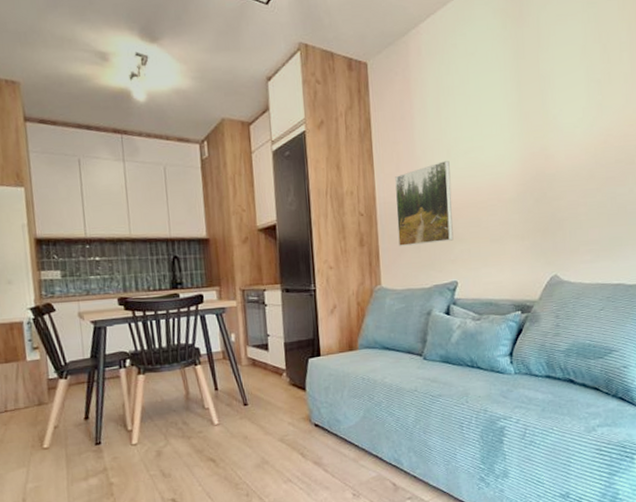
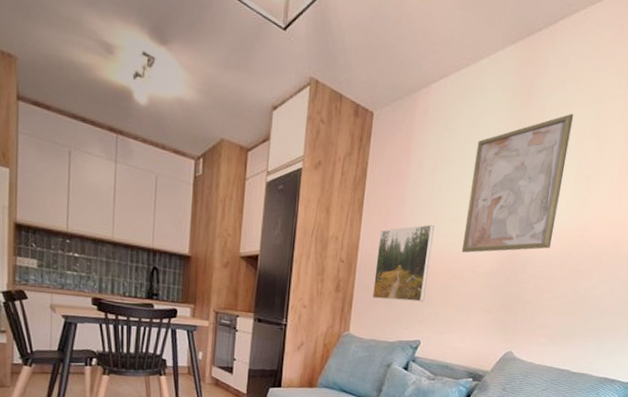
wall art: none [477,22,576,183] -> present [461,113,573,253]

